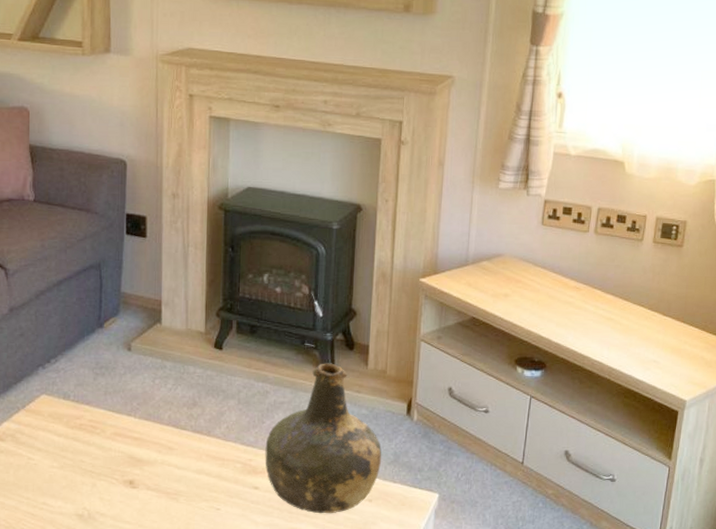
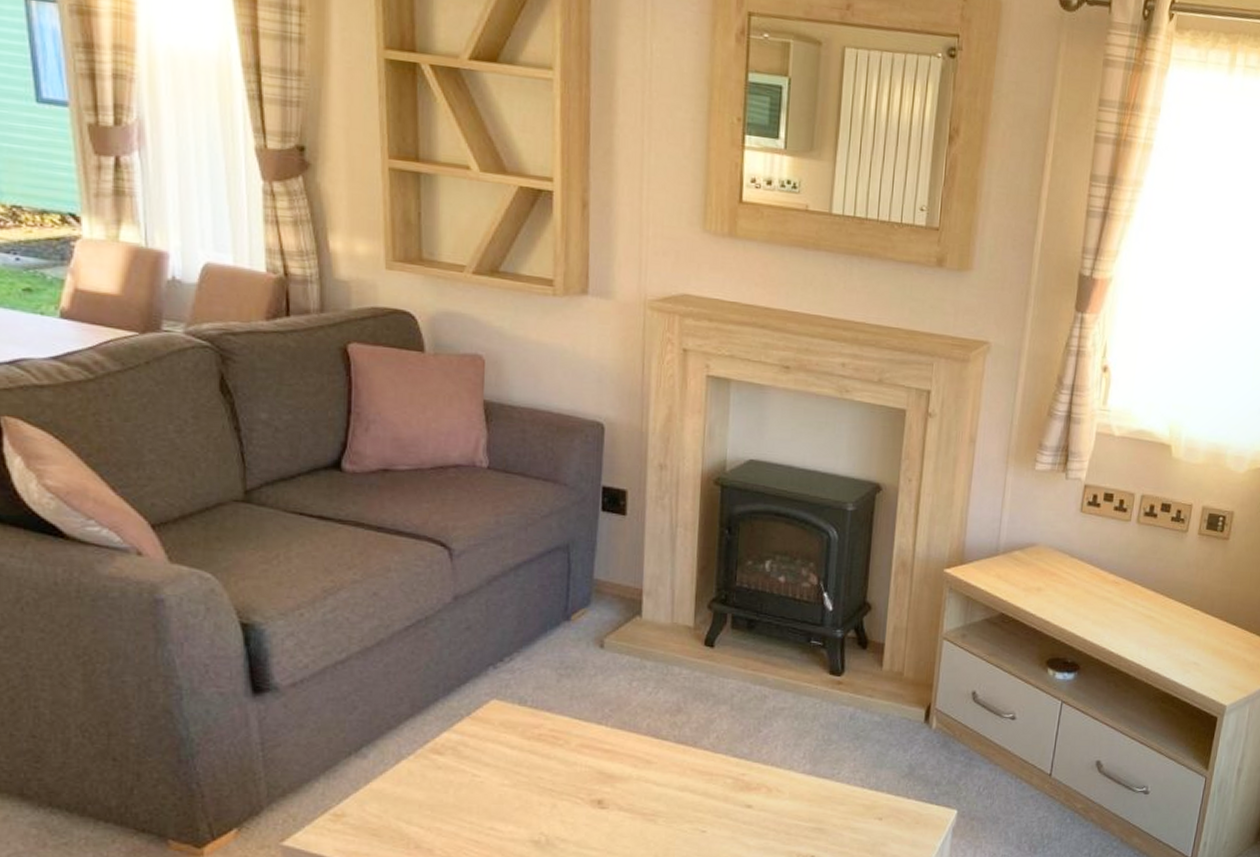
bottle: present [265,363,381,514] -> none [760,663,895,835]

